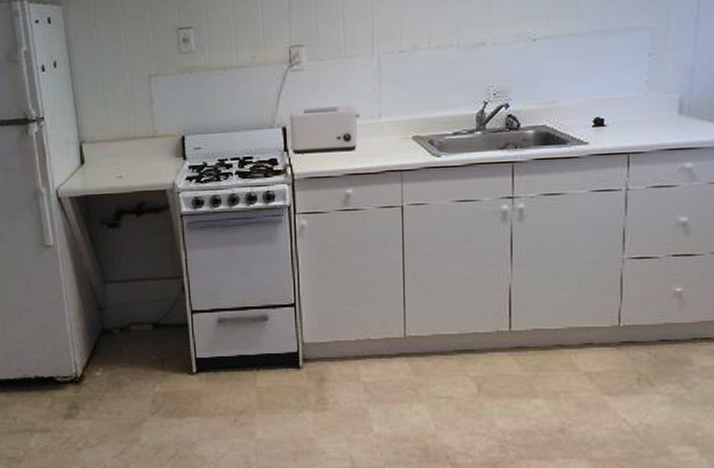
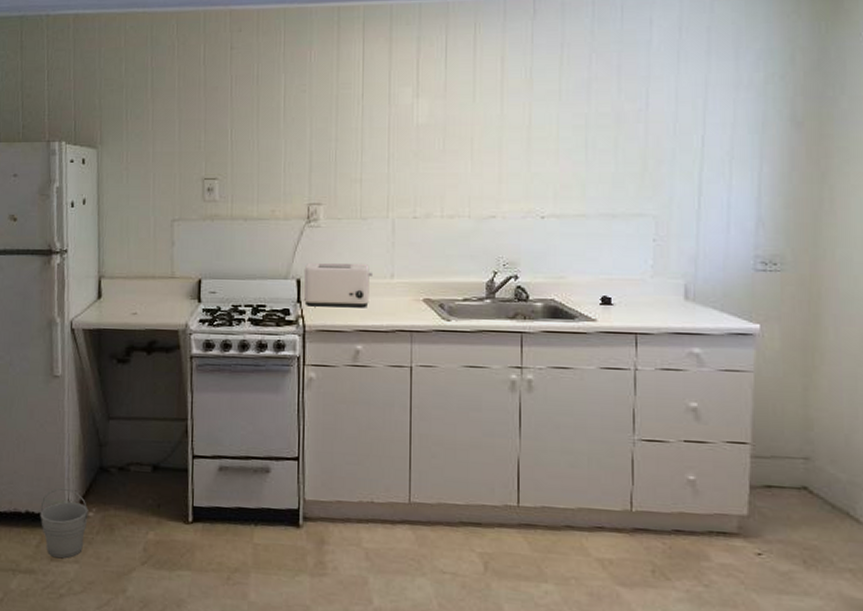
bucket: none [48,352,96,416] -> present [40,487,88,559]

